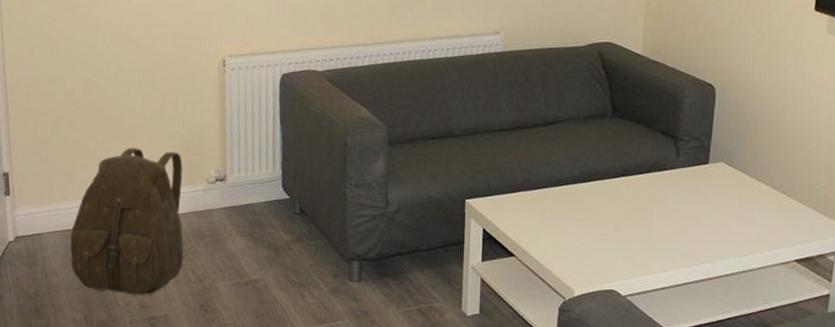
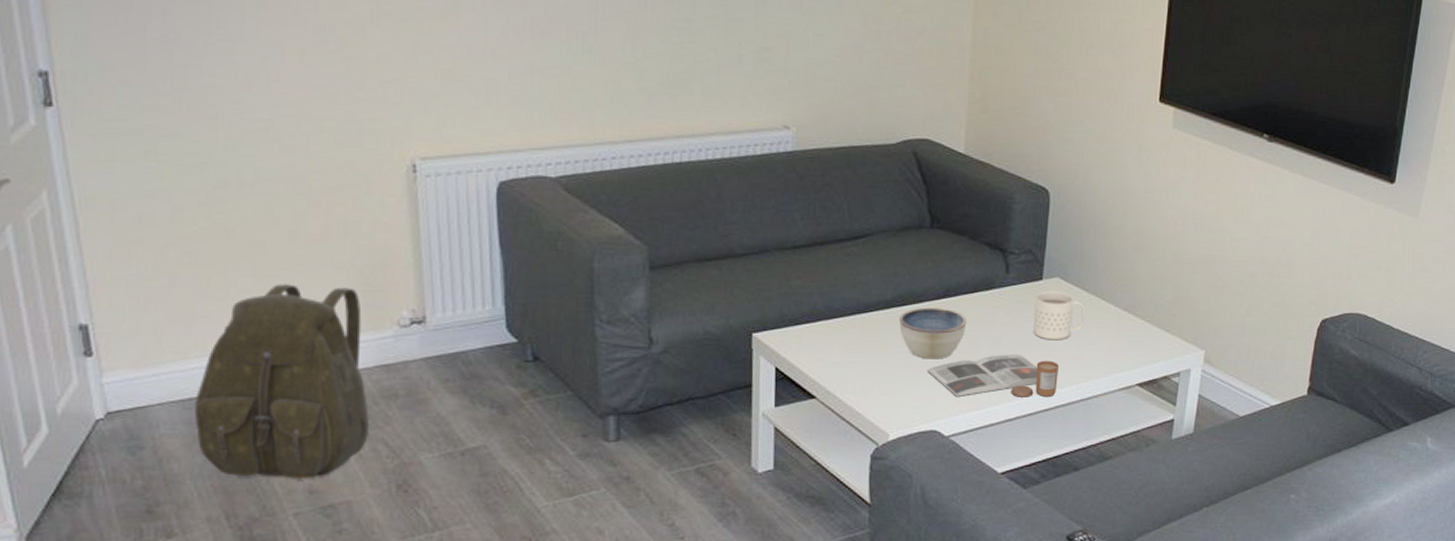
bowl: none [585,184,642,229] -> present [899,307,967,359]
magazine: none [607,227,704,262] -> present [927,354,1037,397]
candle: none [680,234,723,267] -> present [1011,360,1059,397]
mug: none [700,173,748,218] -> present [1034,291,1086,341]

